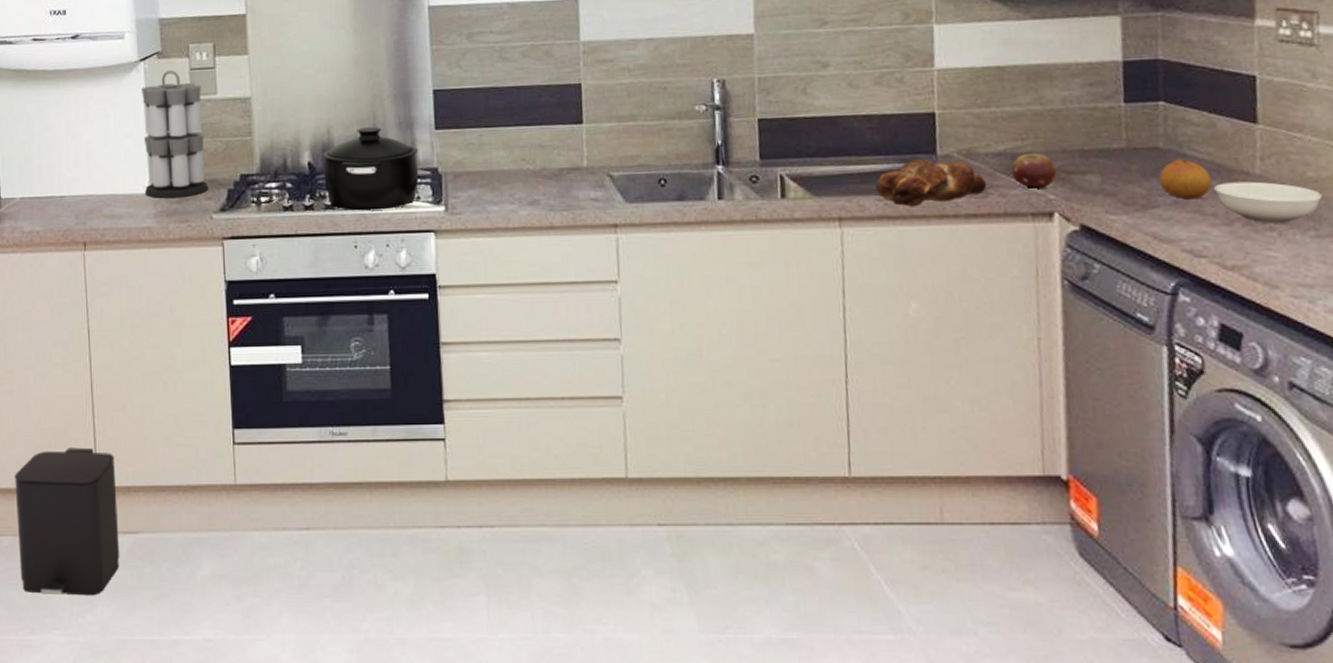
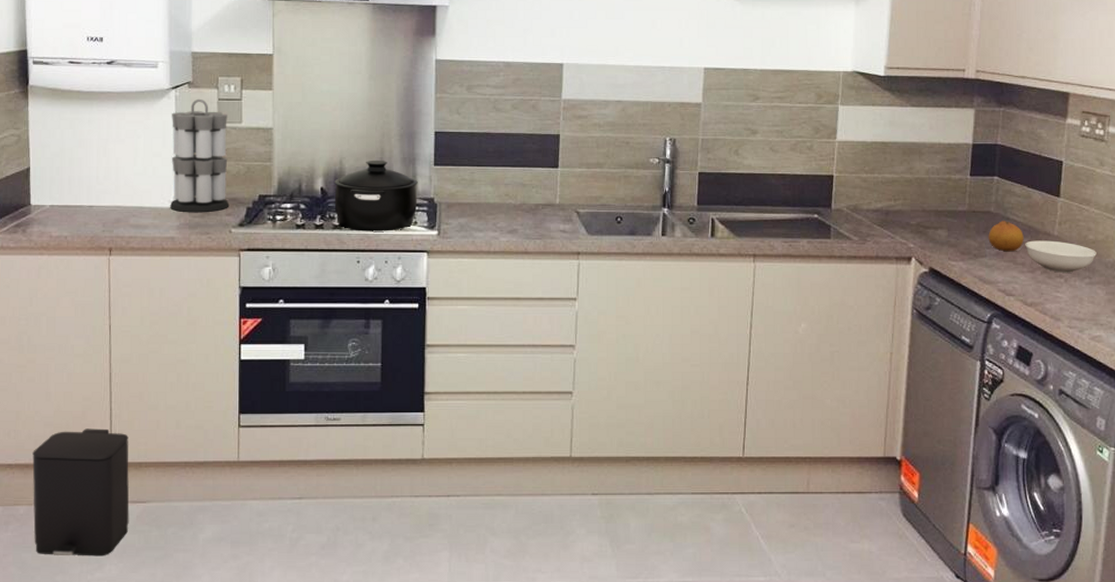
bread loaf: present [875,158,987,207] -> none [783,210,866,249]
fruit: present [1011,152,1057,188] -> none [884,210,917,238]

